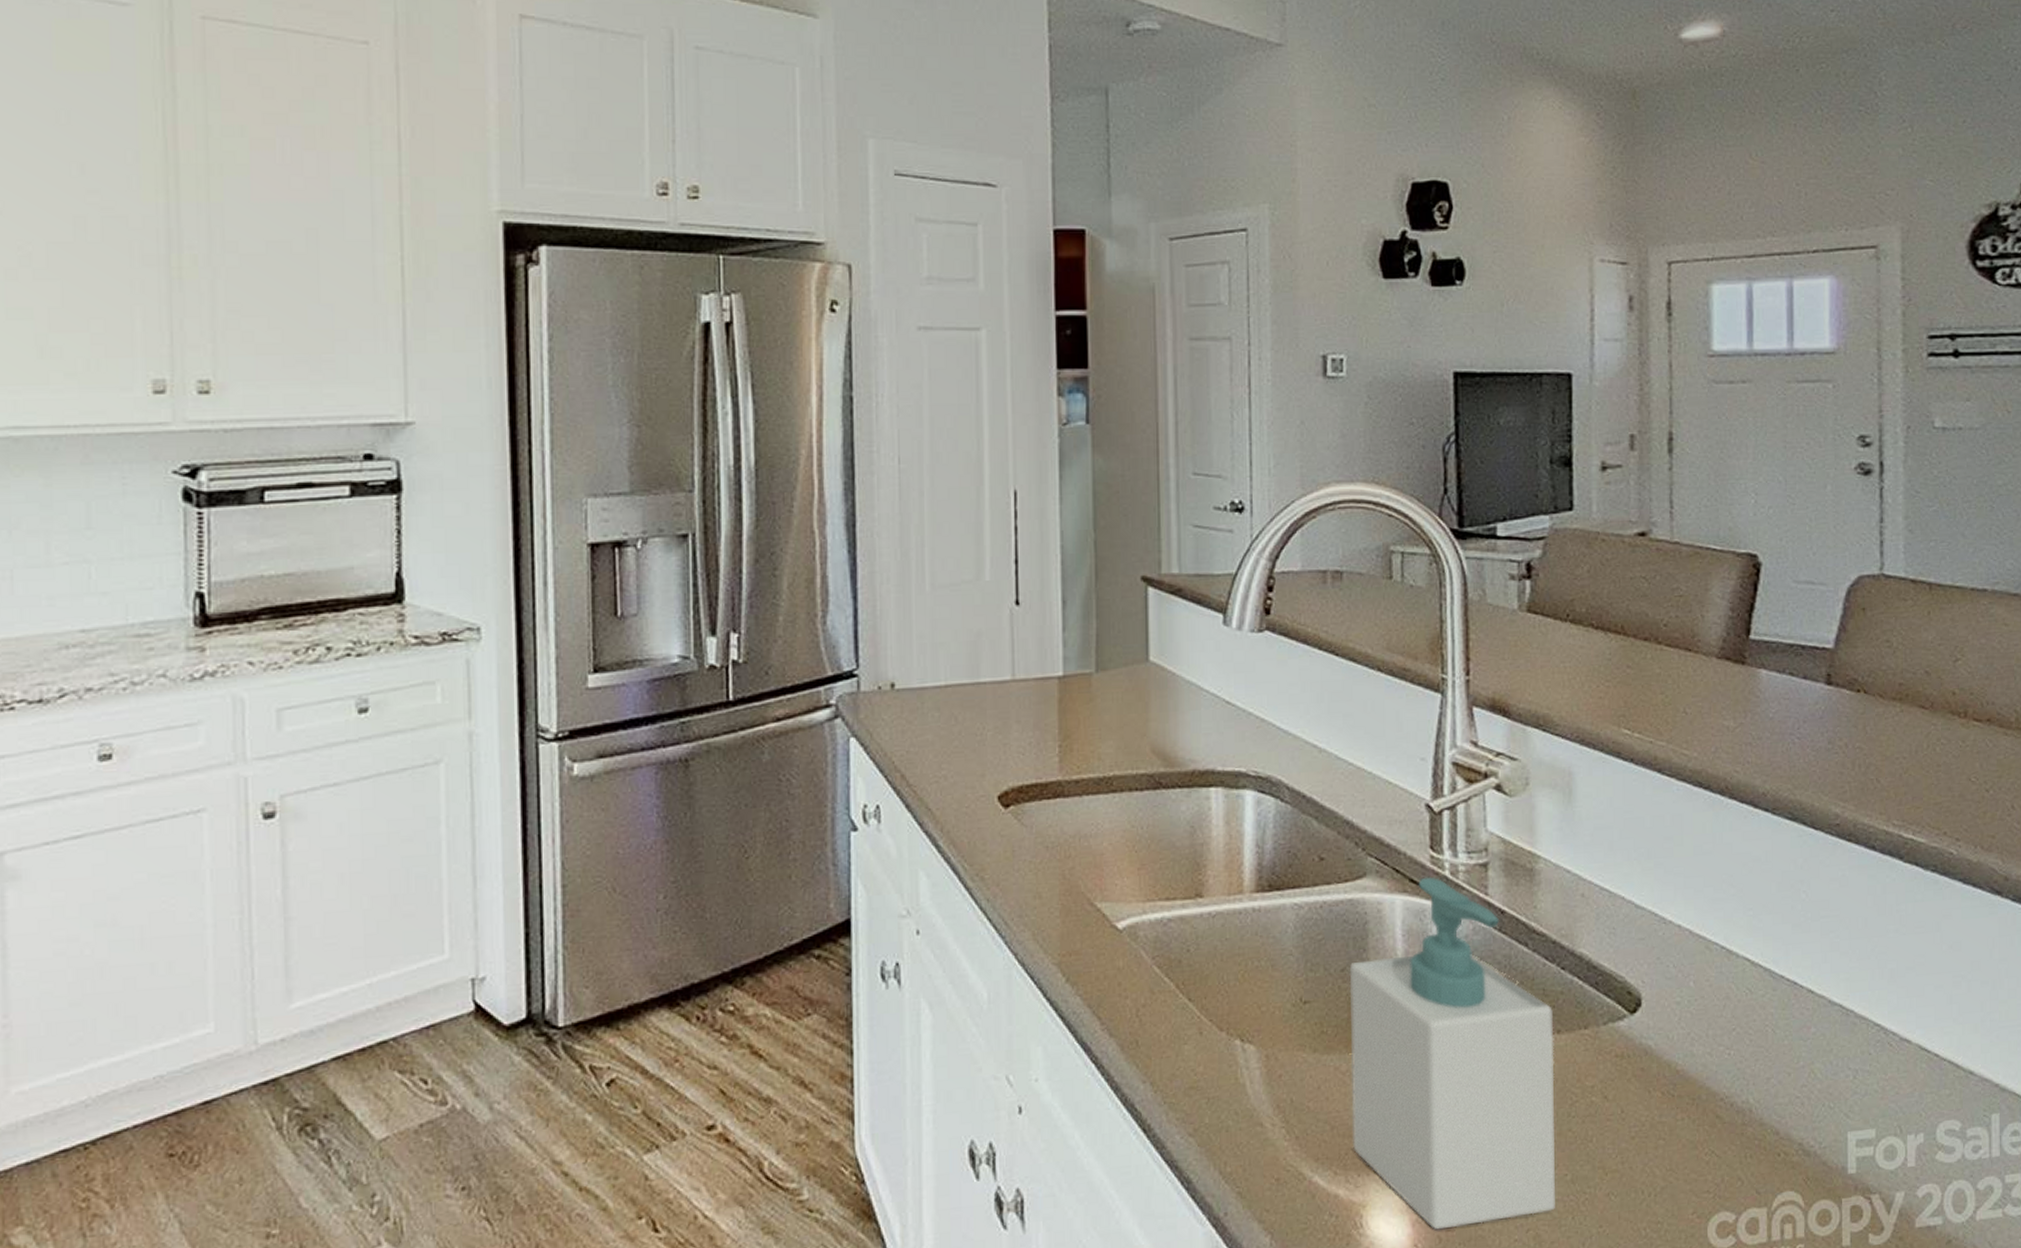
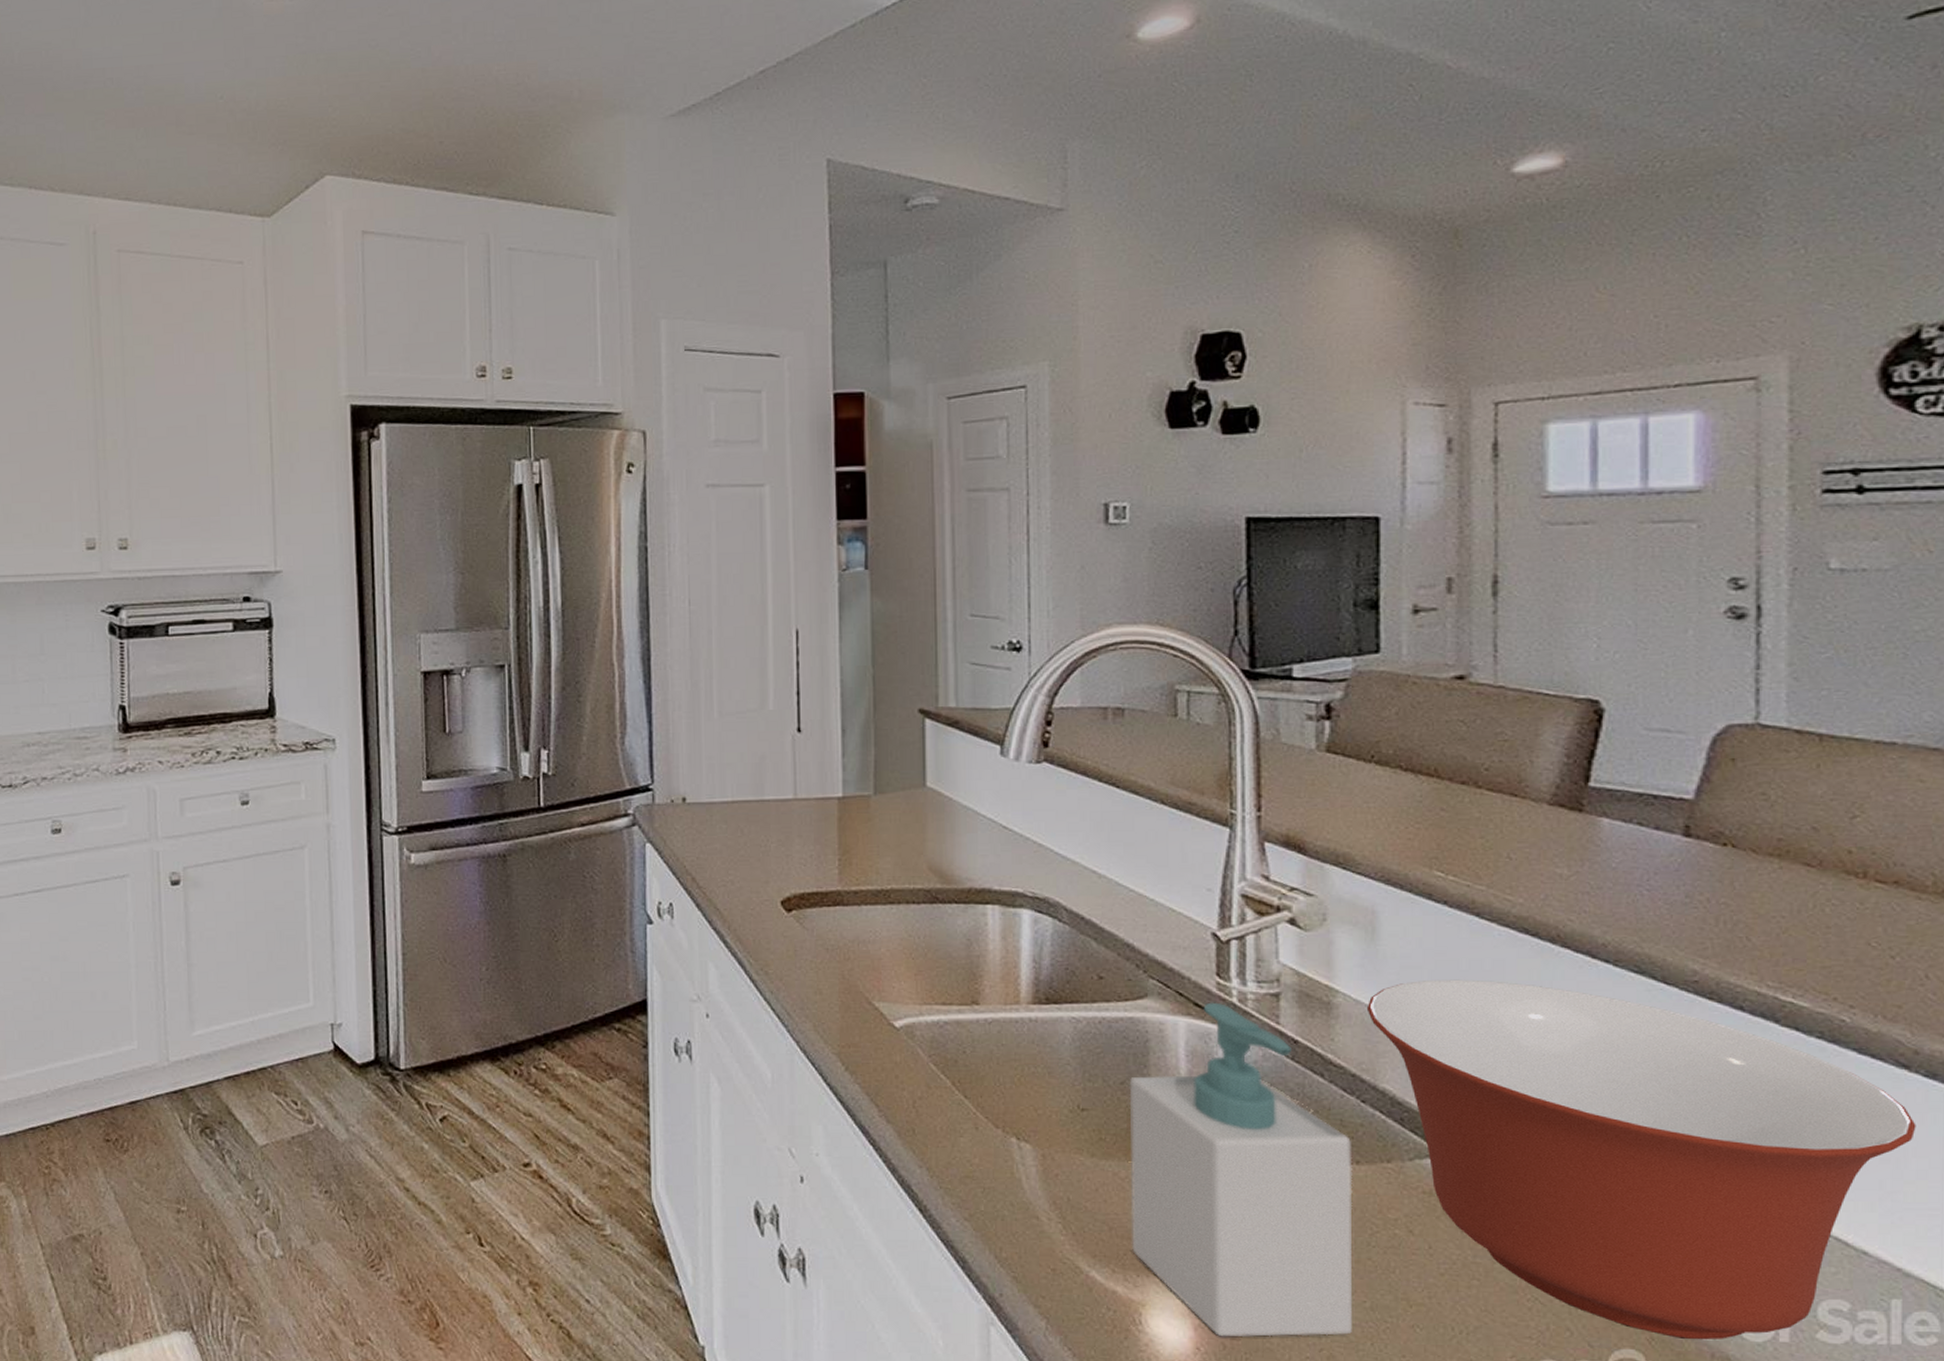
mixing bowl: none [1565,836,2007,1175] -> present [1366,979,1916,1340]

